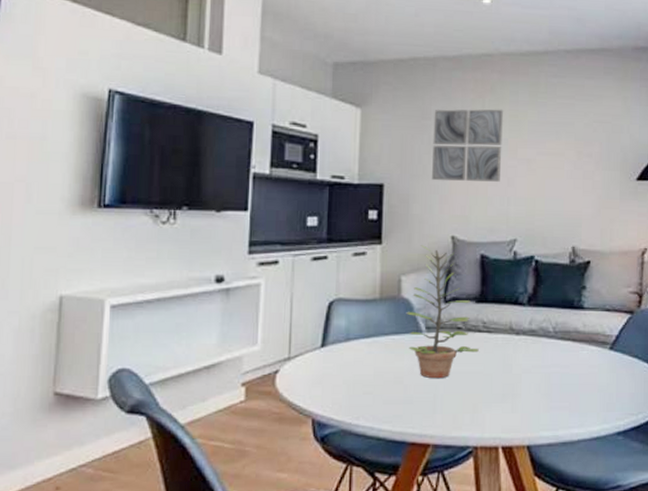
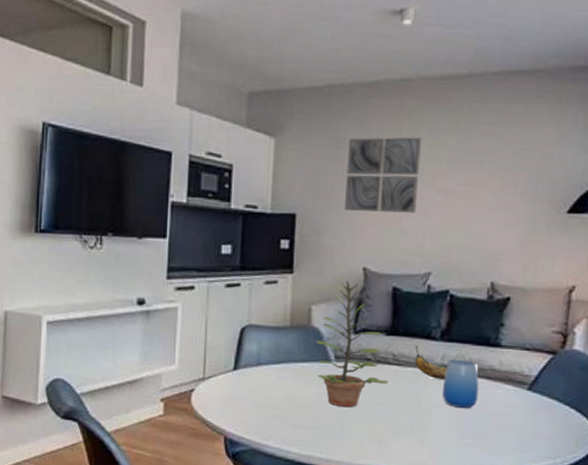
banana: none [503,311,535,345] -> present [414,344,447,381]
cup: none [532,323,565,371] -> present [442,359,479,408]

